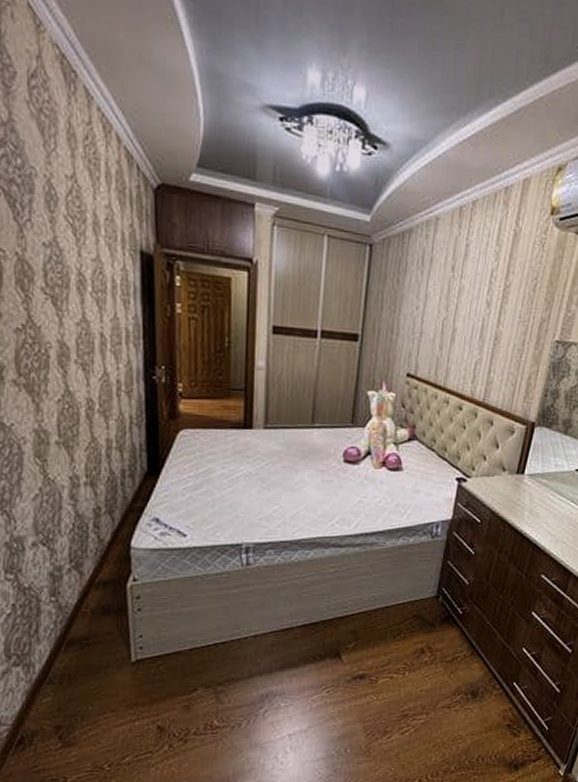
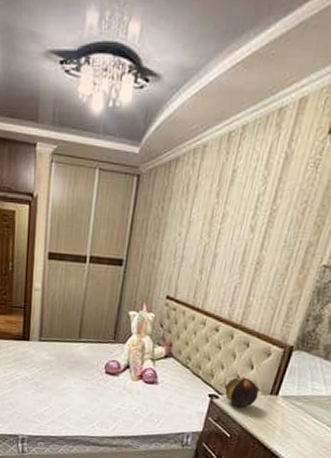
decorative orb: none [472,457,506,490] -> present [224,376,259,408]

